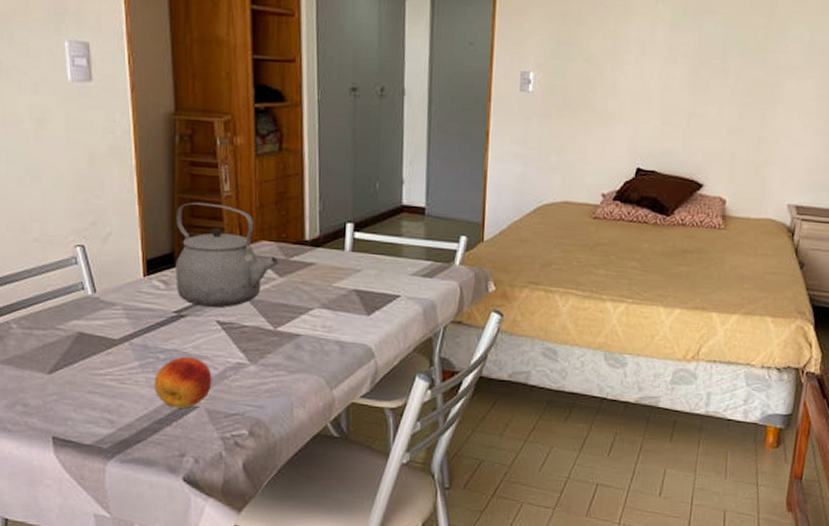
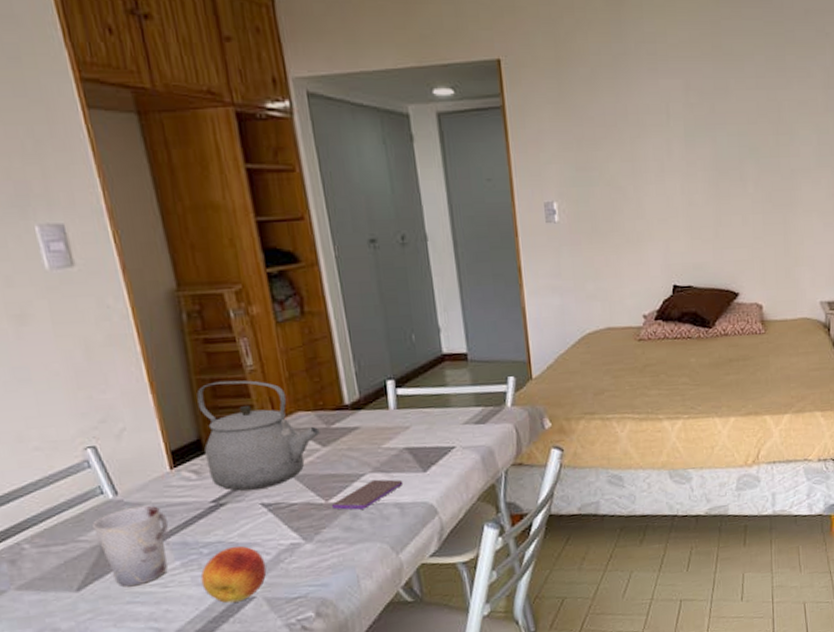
cup: none [71,305,135,378] -> present [93,505,169,587]
smartphone: none [278,315,347,342] -> present [331,479,403,510]

